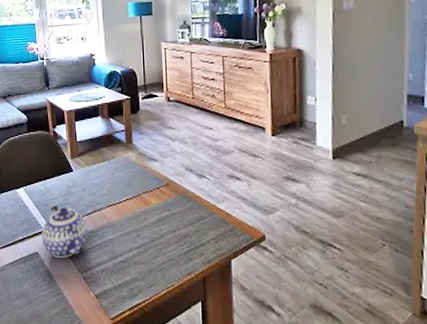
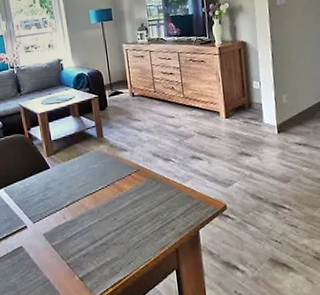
teapot: present [41,205,88,258] -> none [24,201,69,249]

